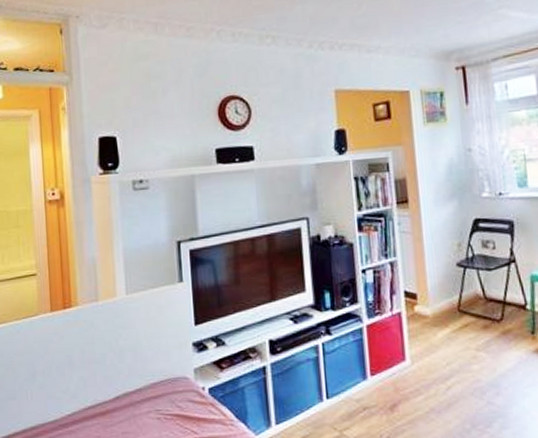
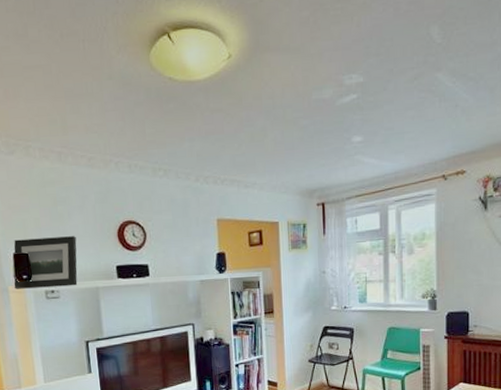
picture frame: none [97,115,171,180] -> present [13,236,78,289]

